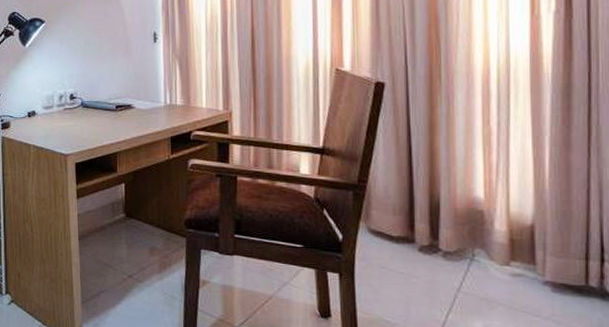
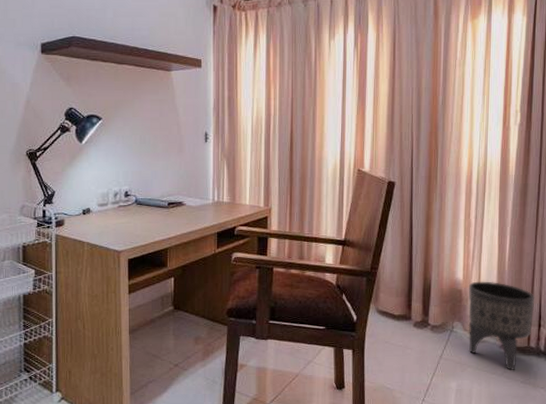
planter: none [492,201,593,315] -> present [468,281,535,371]

